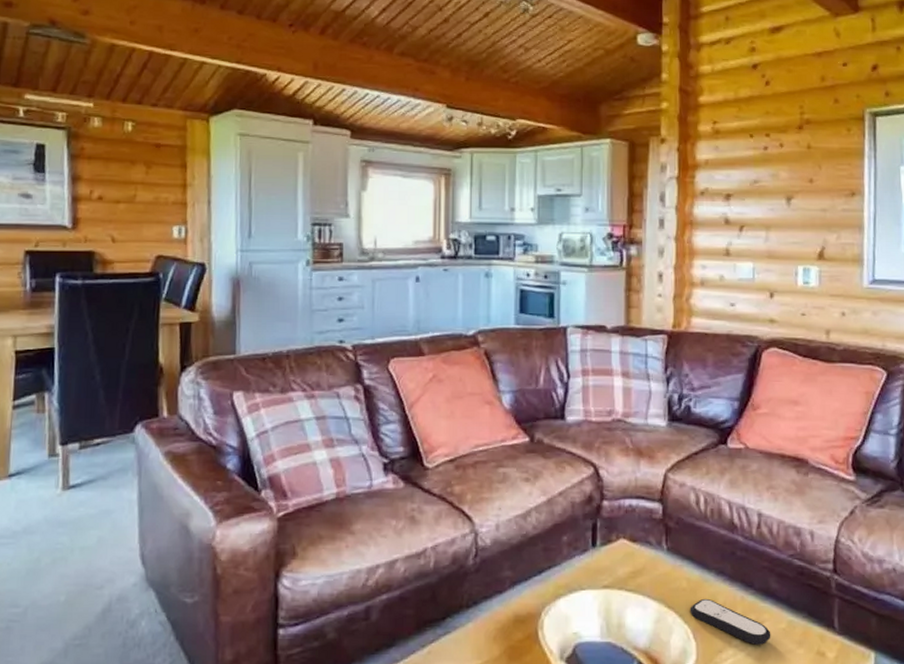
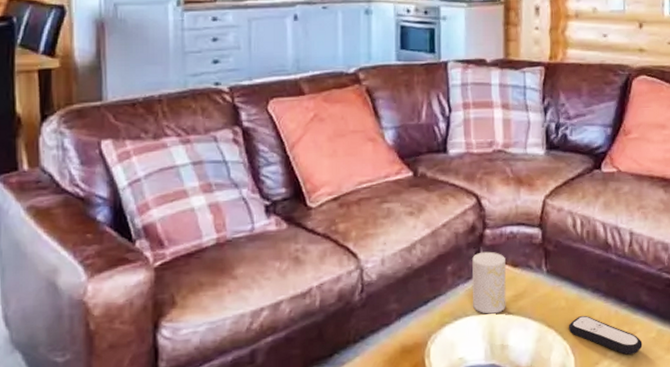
cup: none [588,524,624,589] -> present [472,251,506,314]

